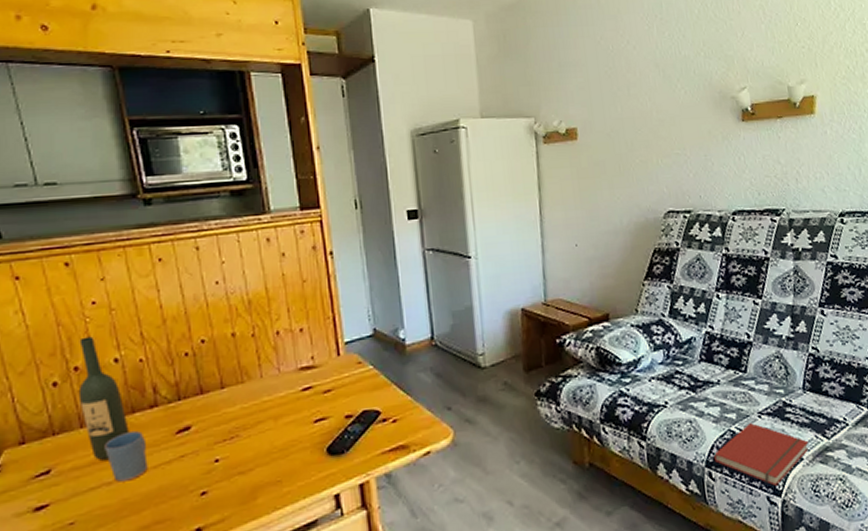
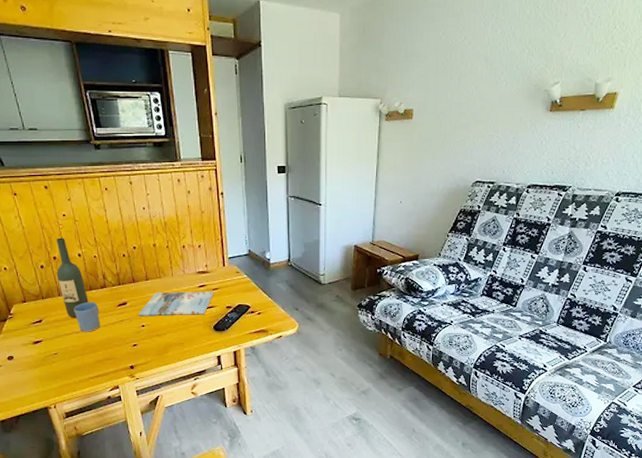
magazine: none [210,394,326,445] -> present [139,291,215,316]
book: present [714,423,809,486] -> none [481,342,554,386]

